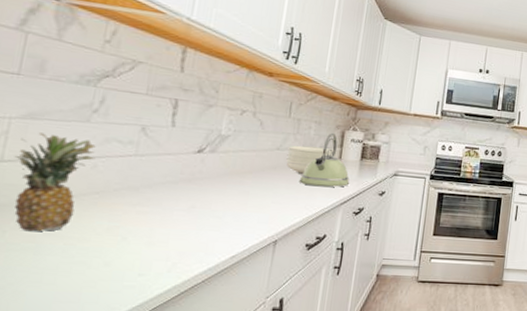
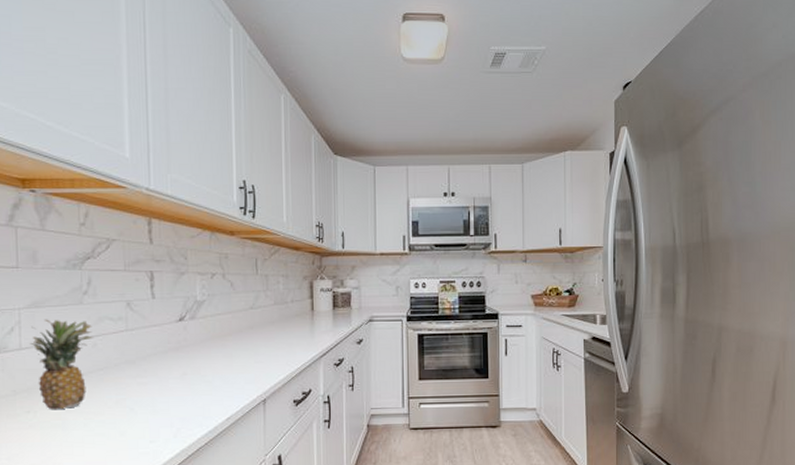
bowl: present [286,145,337,174] -> none [261,301,308,330]
kettle: present [298,132,350,187] -> none [276,284,326,342]

